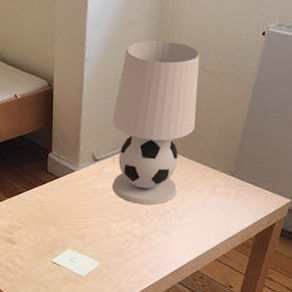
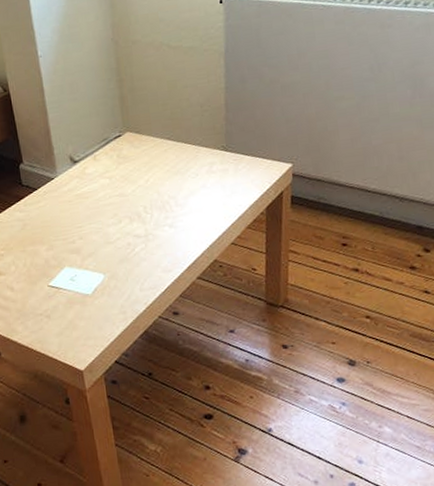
table lamp: present [111,41,200,205] -> none [81,23,175,201]

